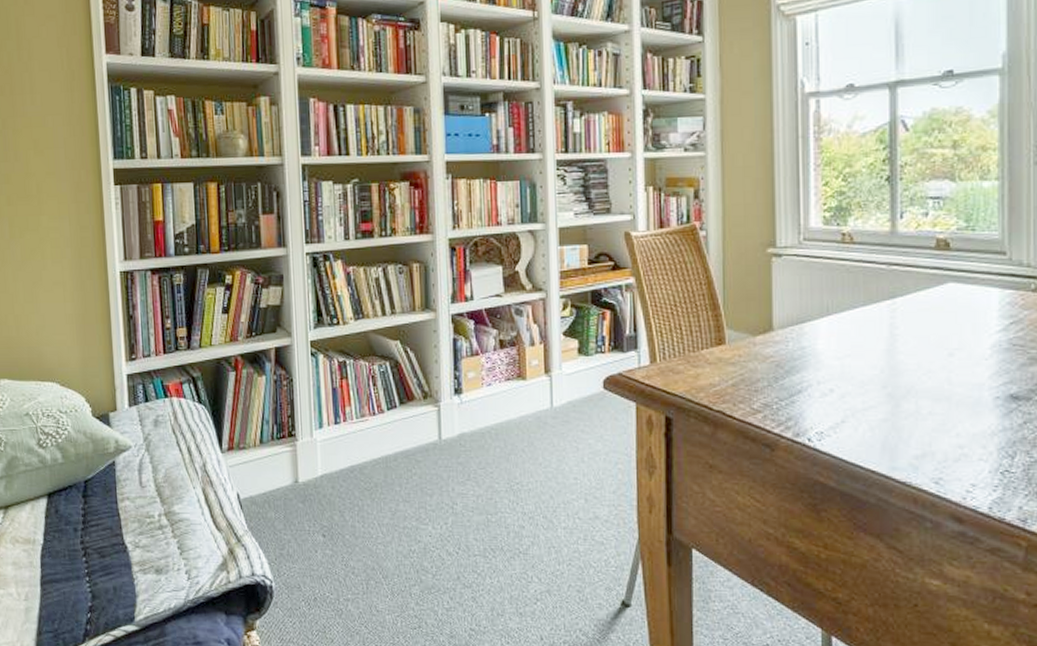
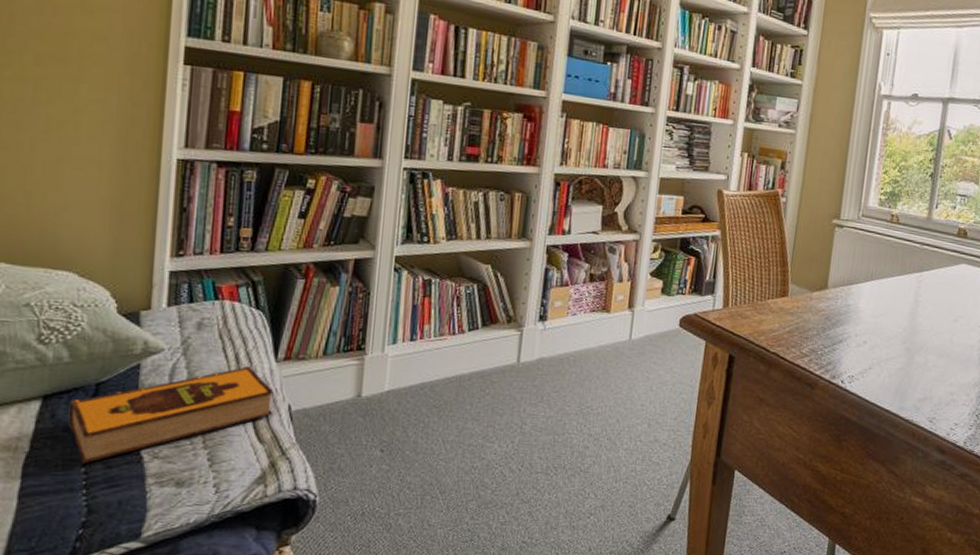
hardback book: none [67,457,225,553] -> present [68,365,274,463]

